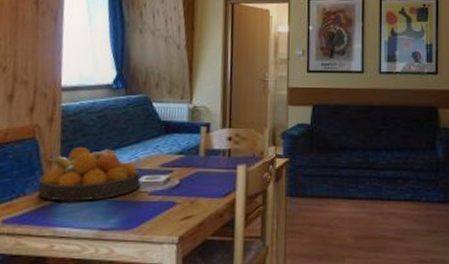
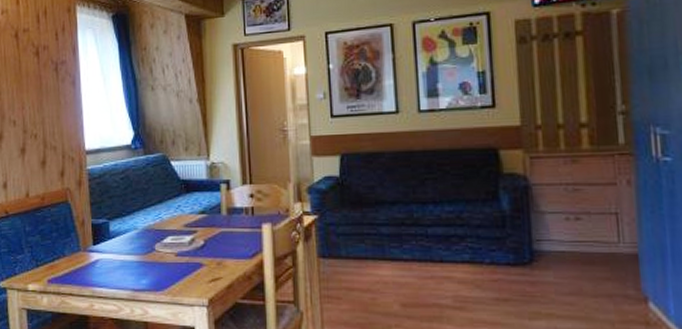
fruit bowl: present [37,147,141,202] -> none [74,209,166,262]

